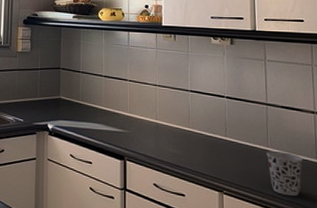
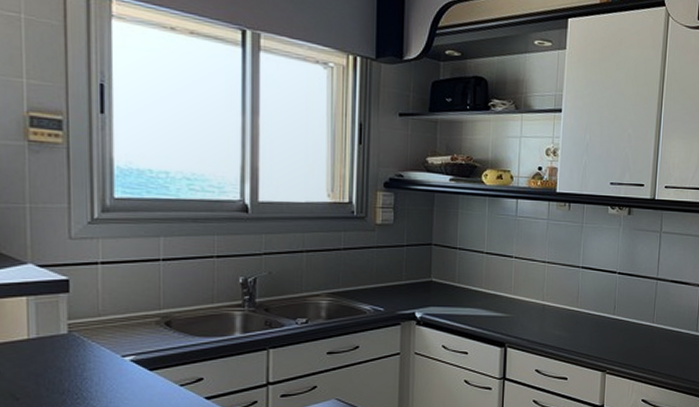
cup: present [266,151,304,197] -> none [651,327,685,370]

